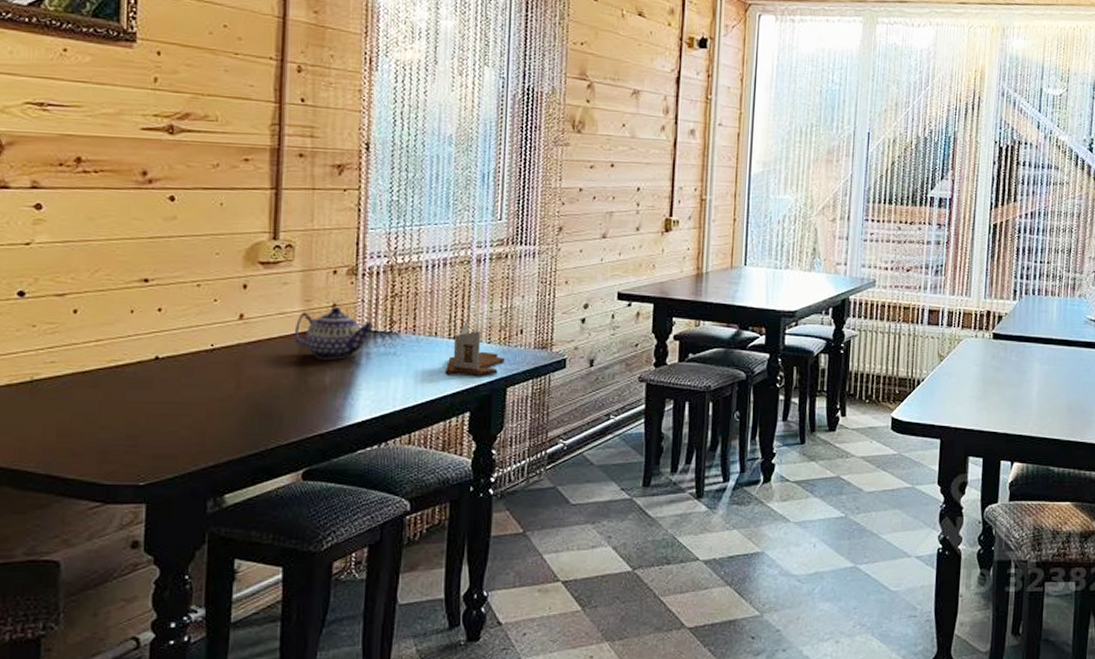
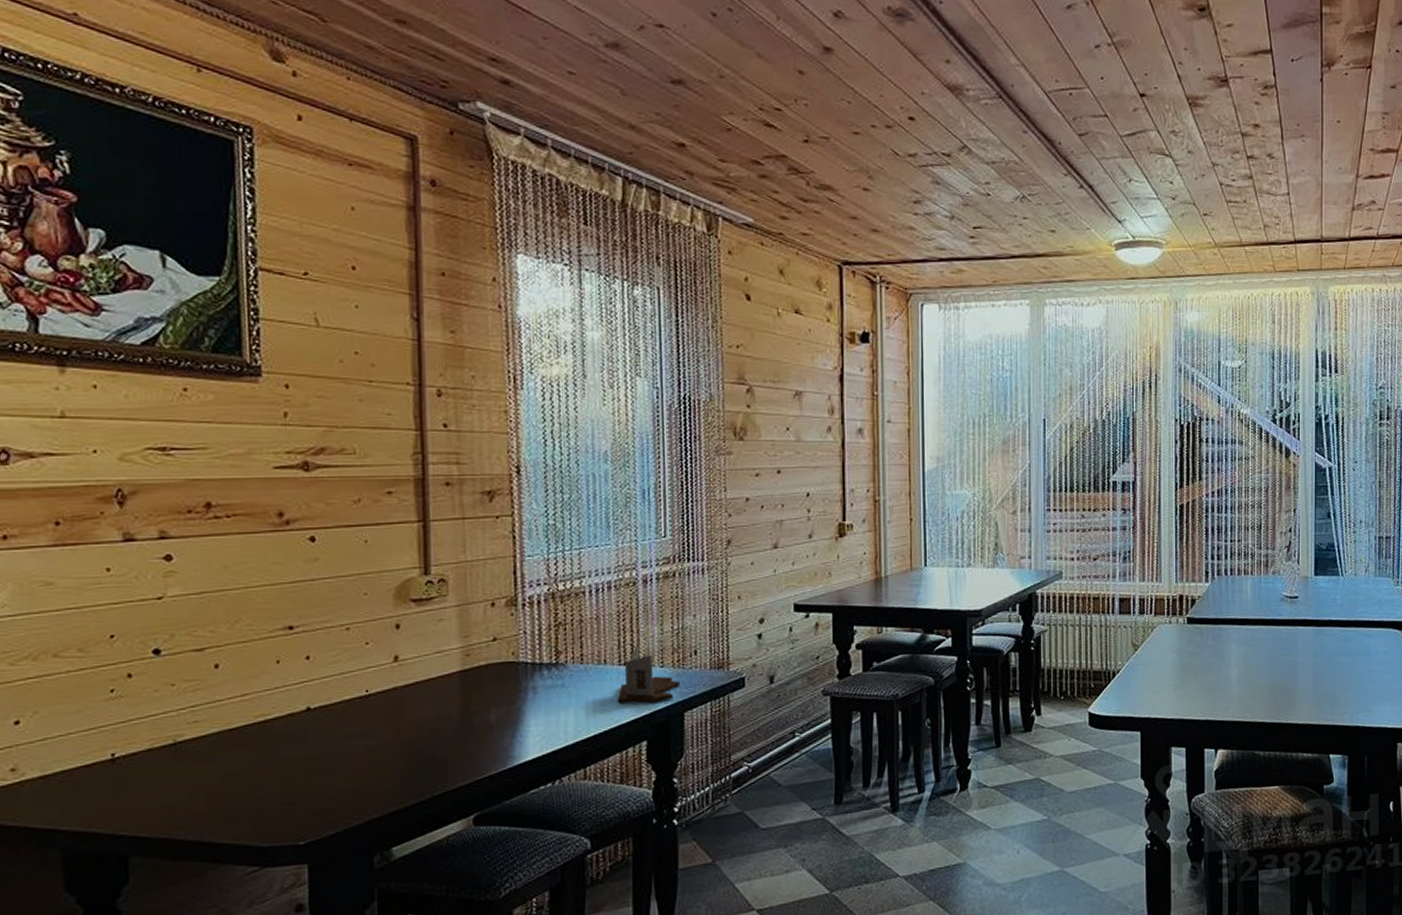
teapot: present [294,306,374,360] -> none [453,640,539,697]

